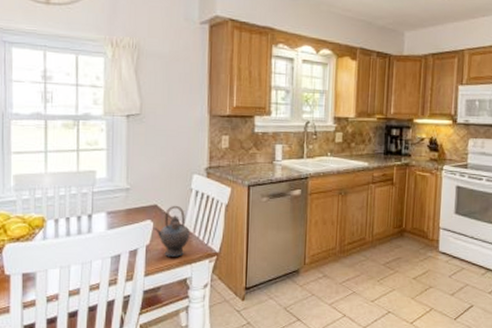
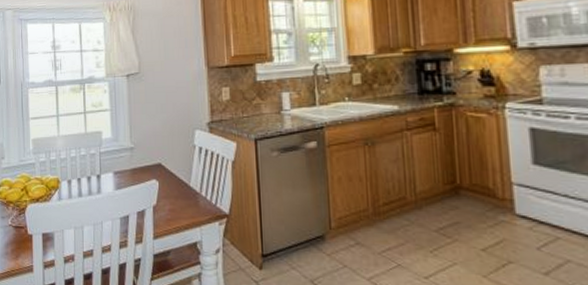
teapot: present [153,205,190,257] -> none [159,163,197,218]

